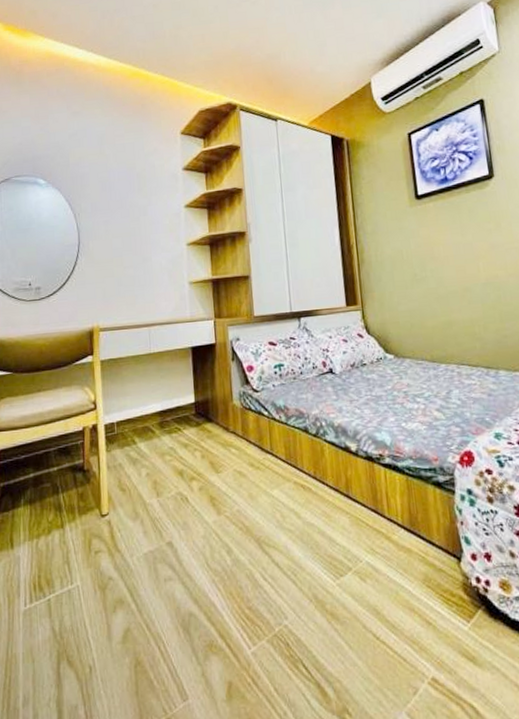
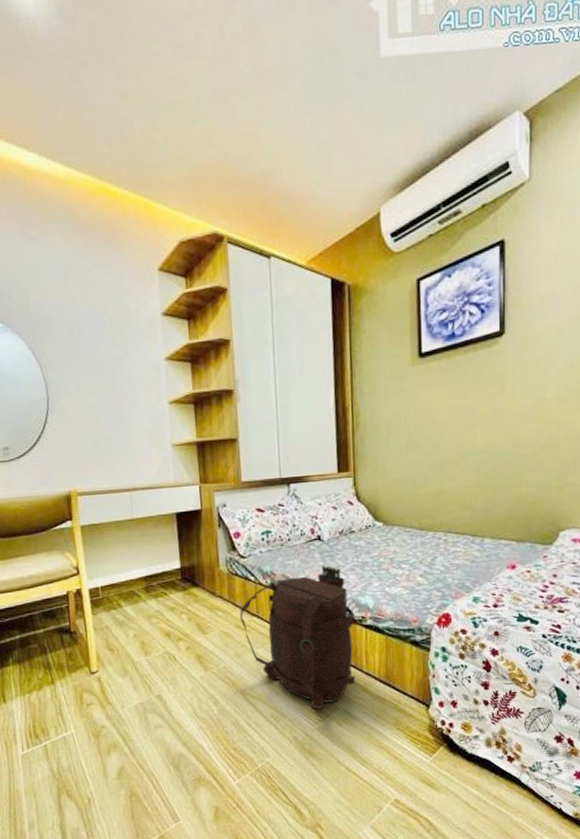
backpack: none [253,399,378,562] -> present [240,565,356,710]

